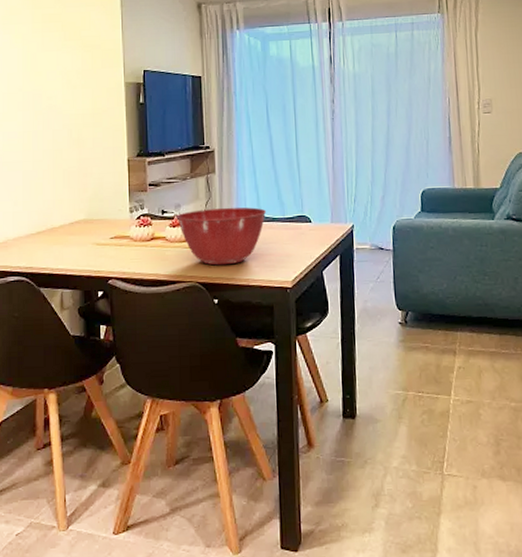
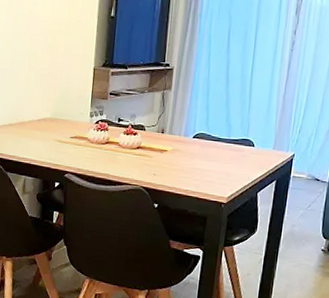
mixing bowl: present [176,207,267,266] -> none [130,122,214,175]

